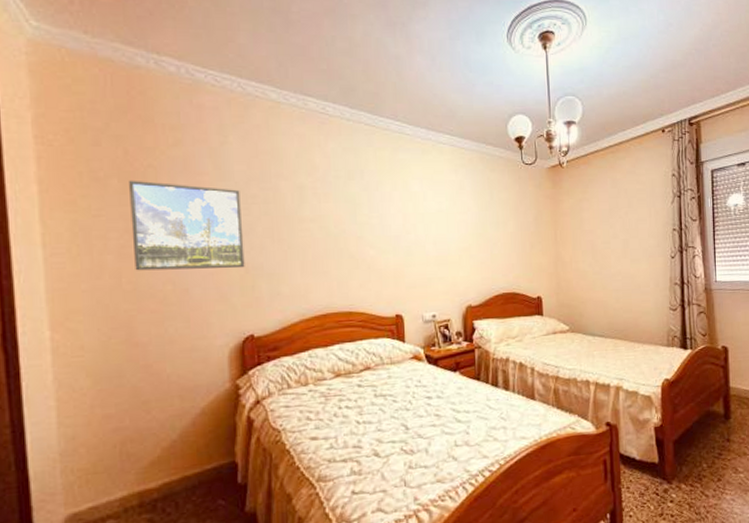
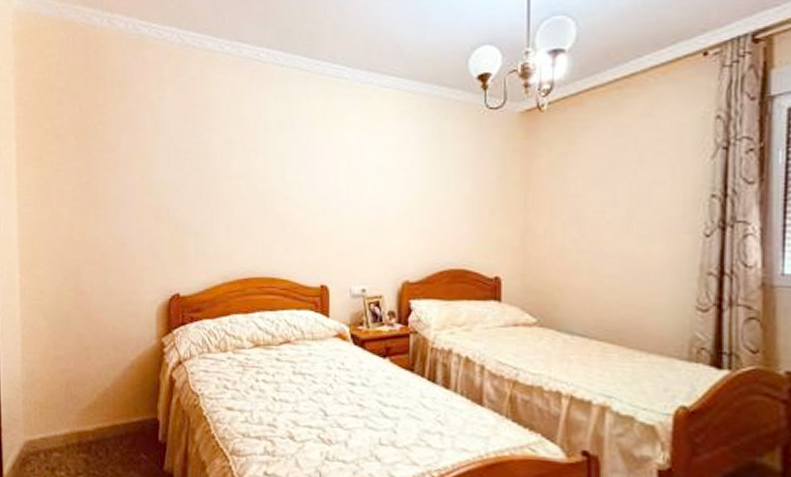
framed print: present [129,180,245,271] -> none [83,136,175,225]

